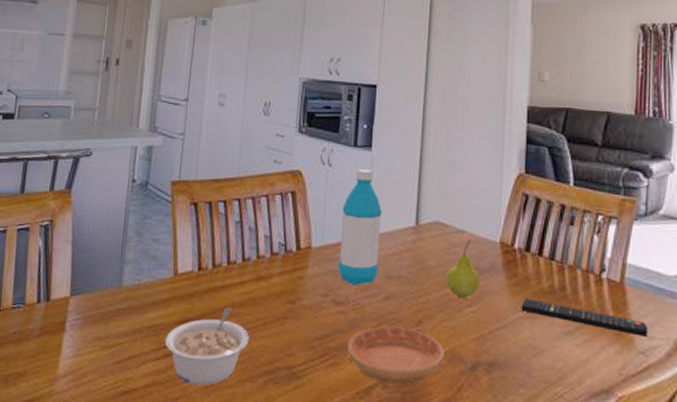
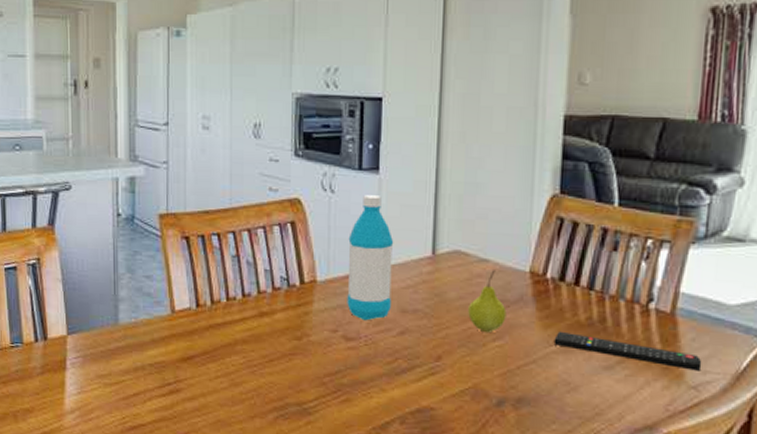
legume: present [164,307,249,386] -> none [168,344,256,422]
saucer: present [348,326,445,385] -> none [361,362,468,421]

